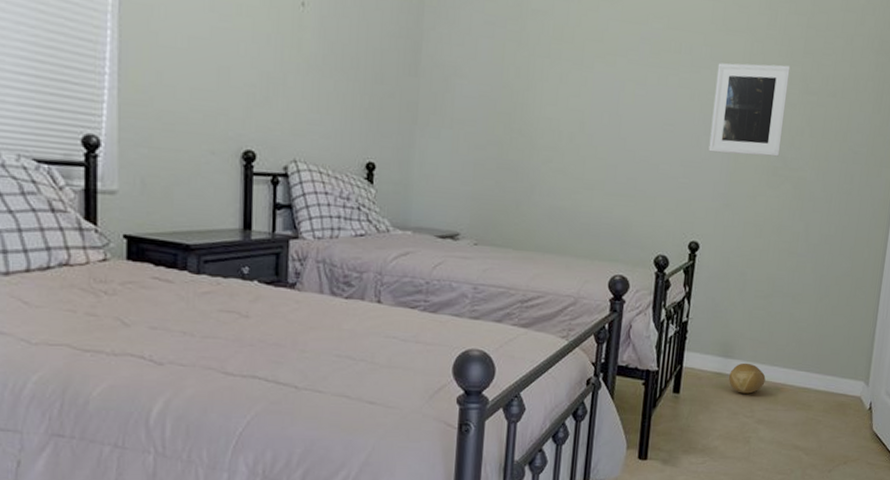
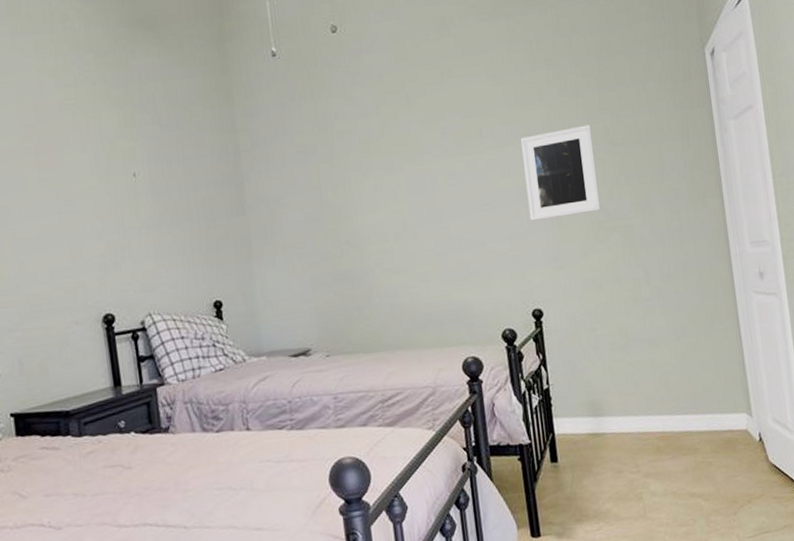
ball: present [728,362,766,394] -> none [603,417,643,450]

